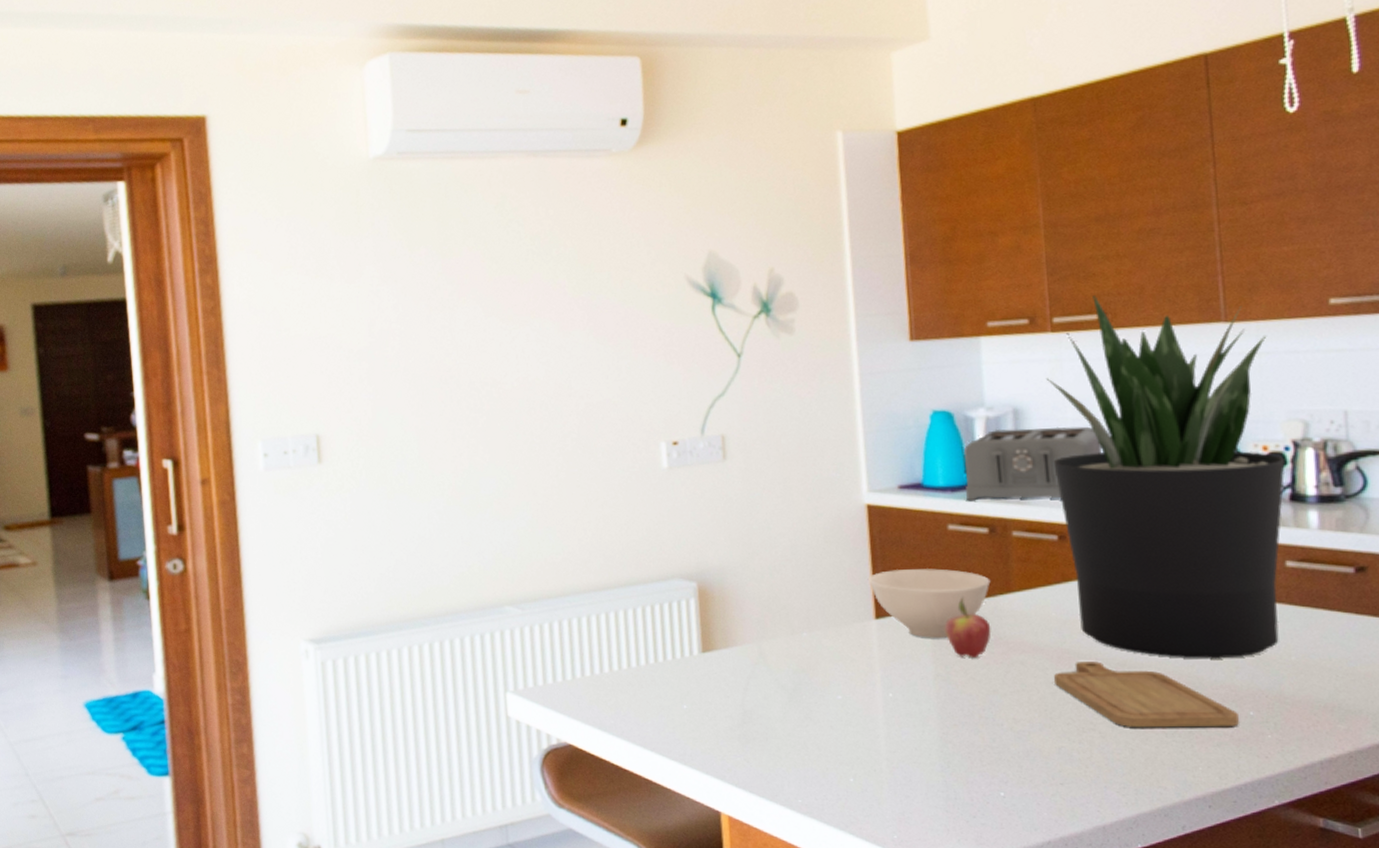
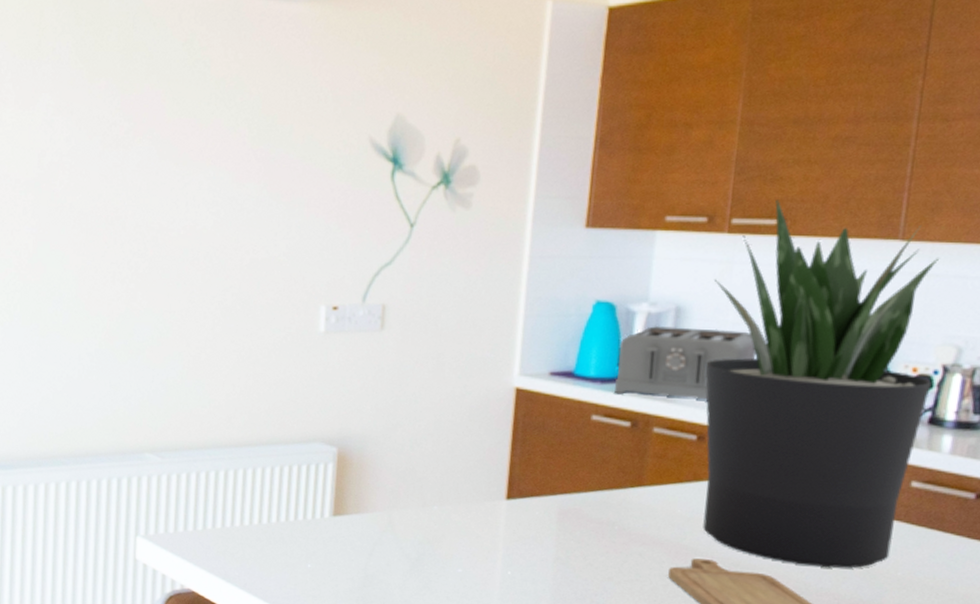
bowl: present [867,568,991,638] -> none [505,454,624,524]
fruit: present [944,596,991,657] -> none [571,485,617,545]

